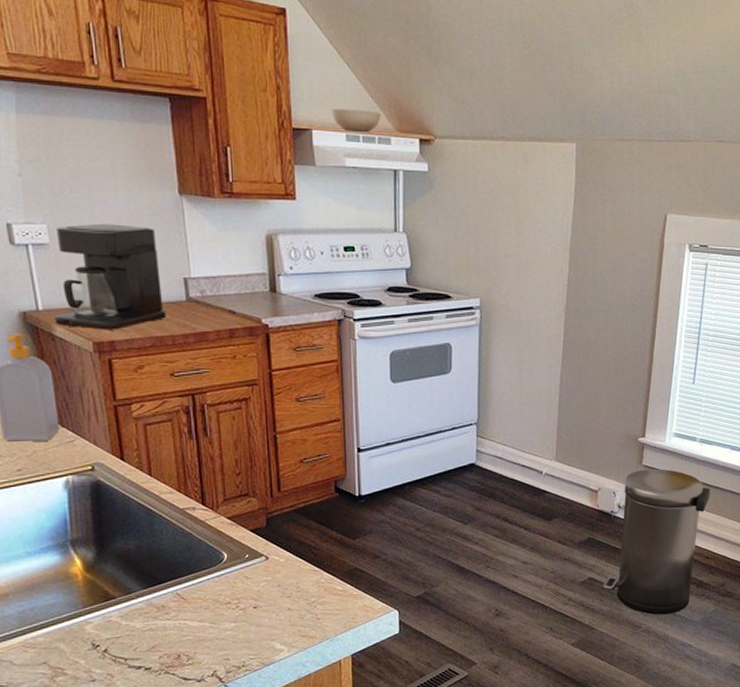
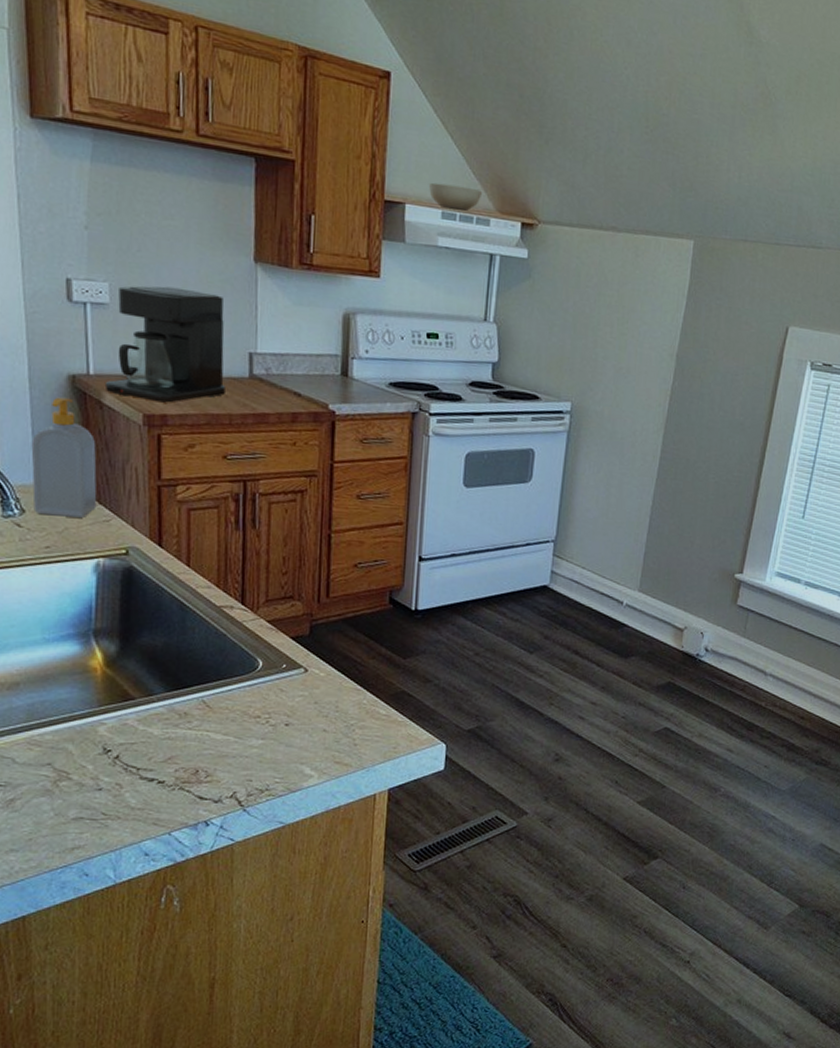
pedal bin: present [603,468,711,615] -> none [679,610,813,779]

